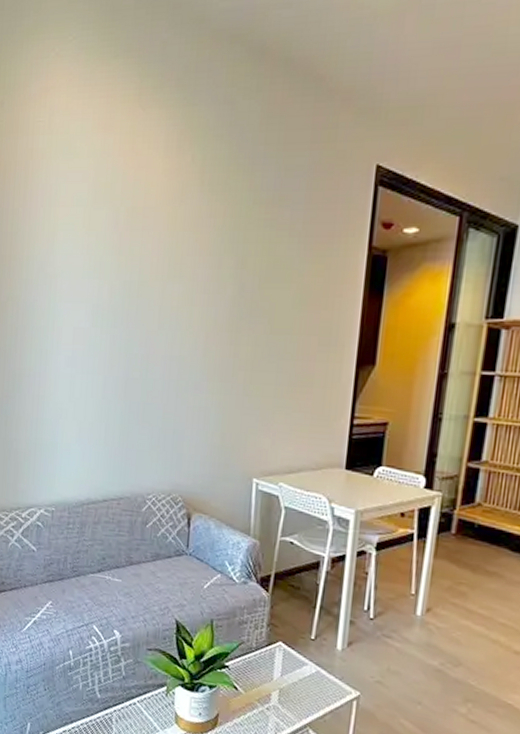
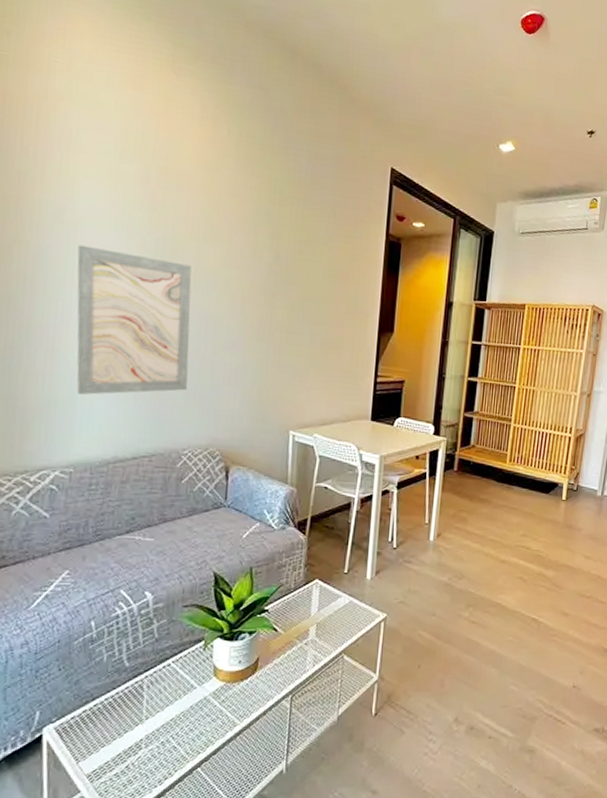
wall art: none [57,295,156,439] -> present [76,244,192,395]

